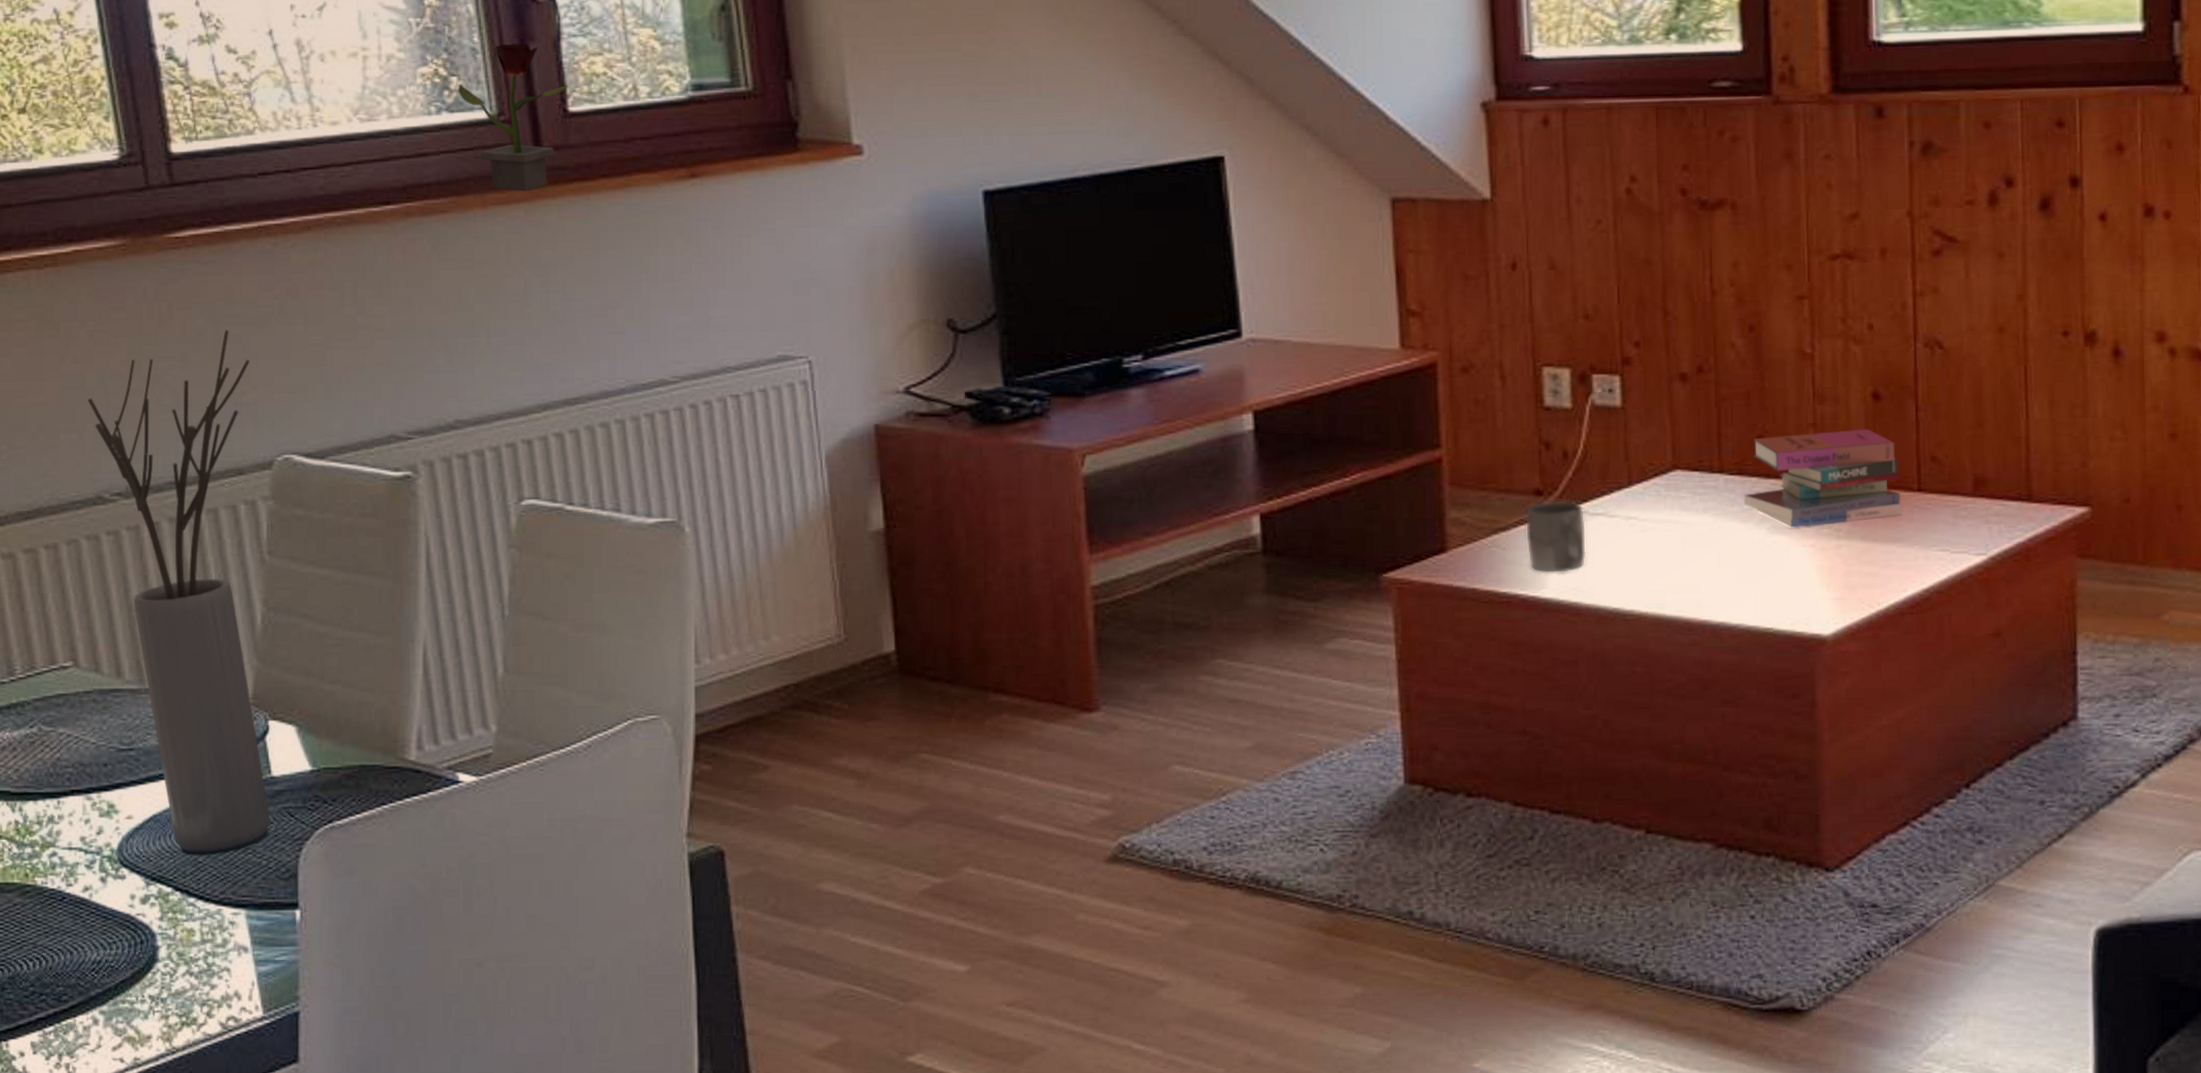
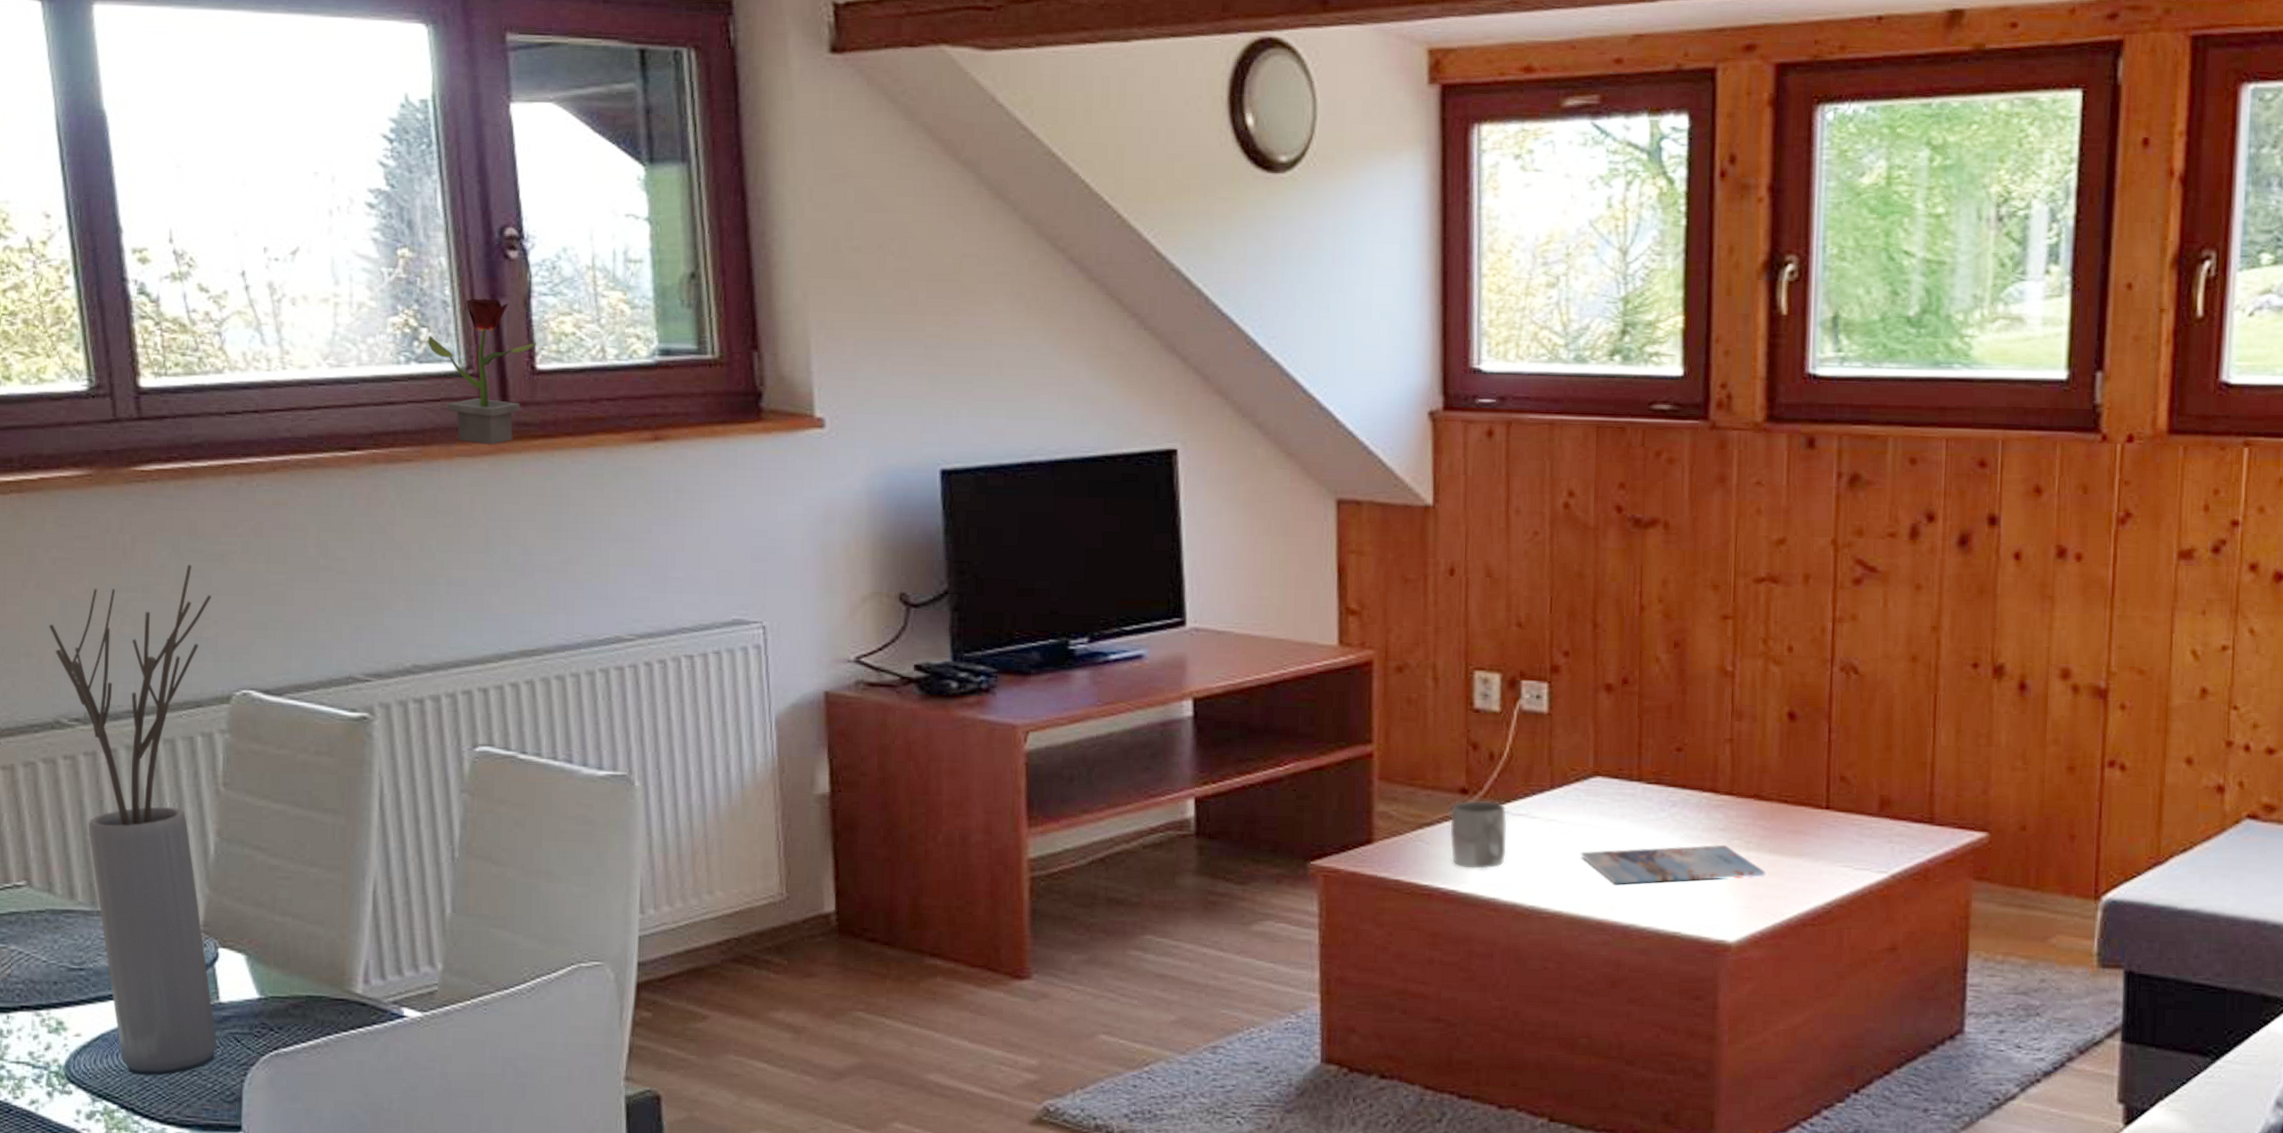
magazine: none [1663,534,1859,581] -> present [1580,844,1766,884]
books: present [1743,429,1902,529] -> none [1659,746,1810,838]

